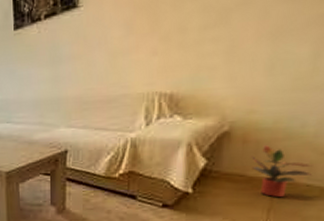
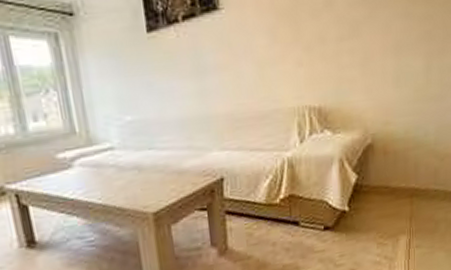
potted plant: present [251,145,312,198] -> none [392,155,437,205]

